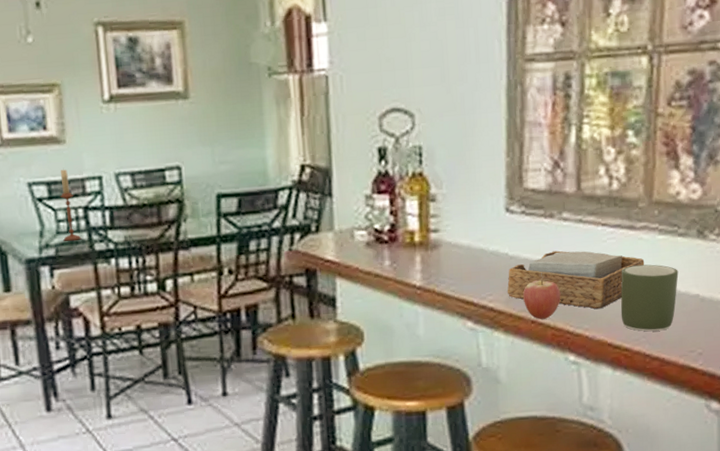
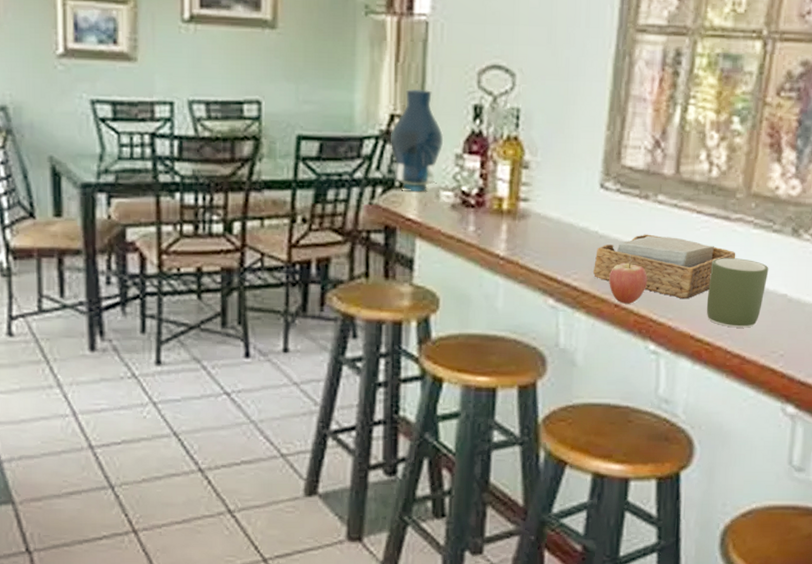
candlestick: present [60,167,82,241] -> none [125,88,145,169]
vase: none [303,138,353,235] -> present [391,88,443,192]

